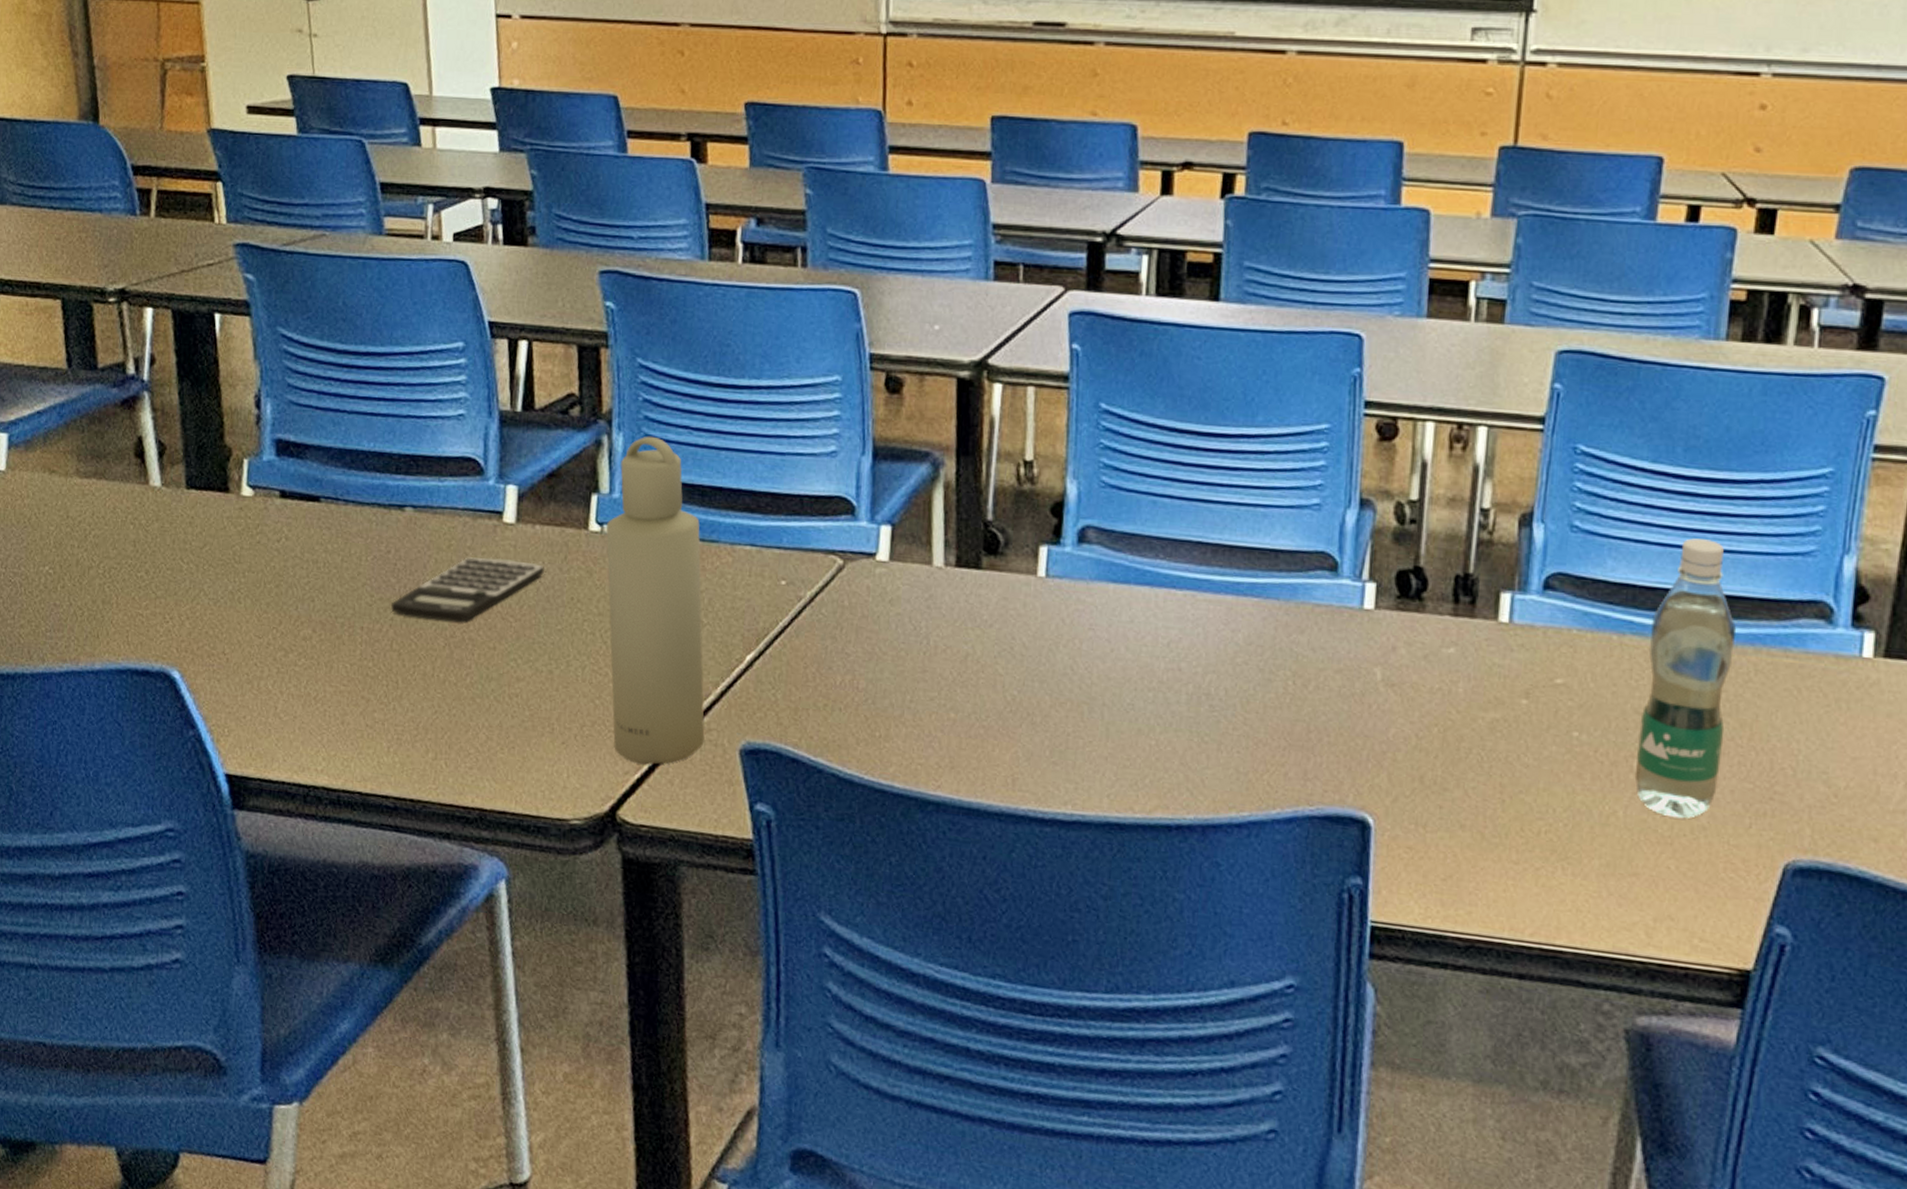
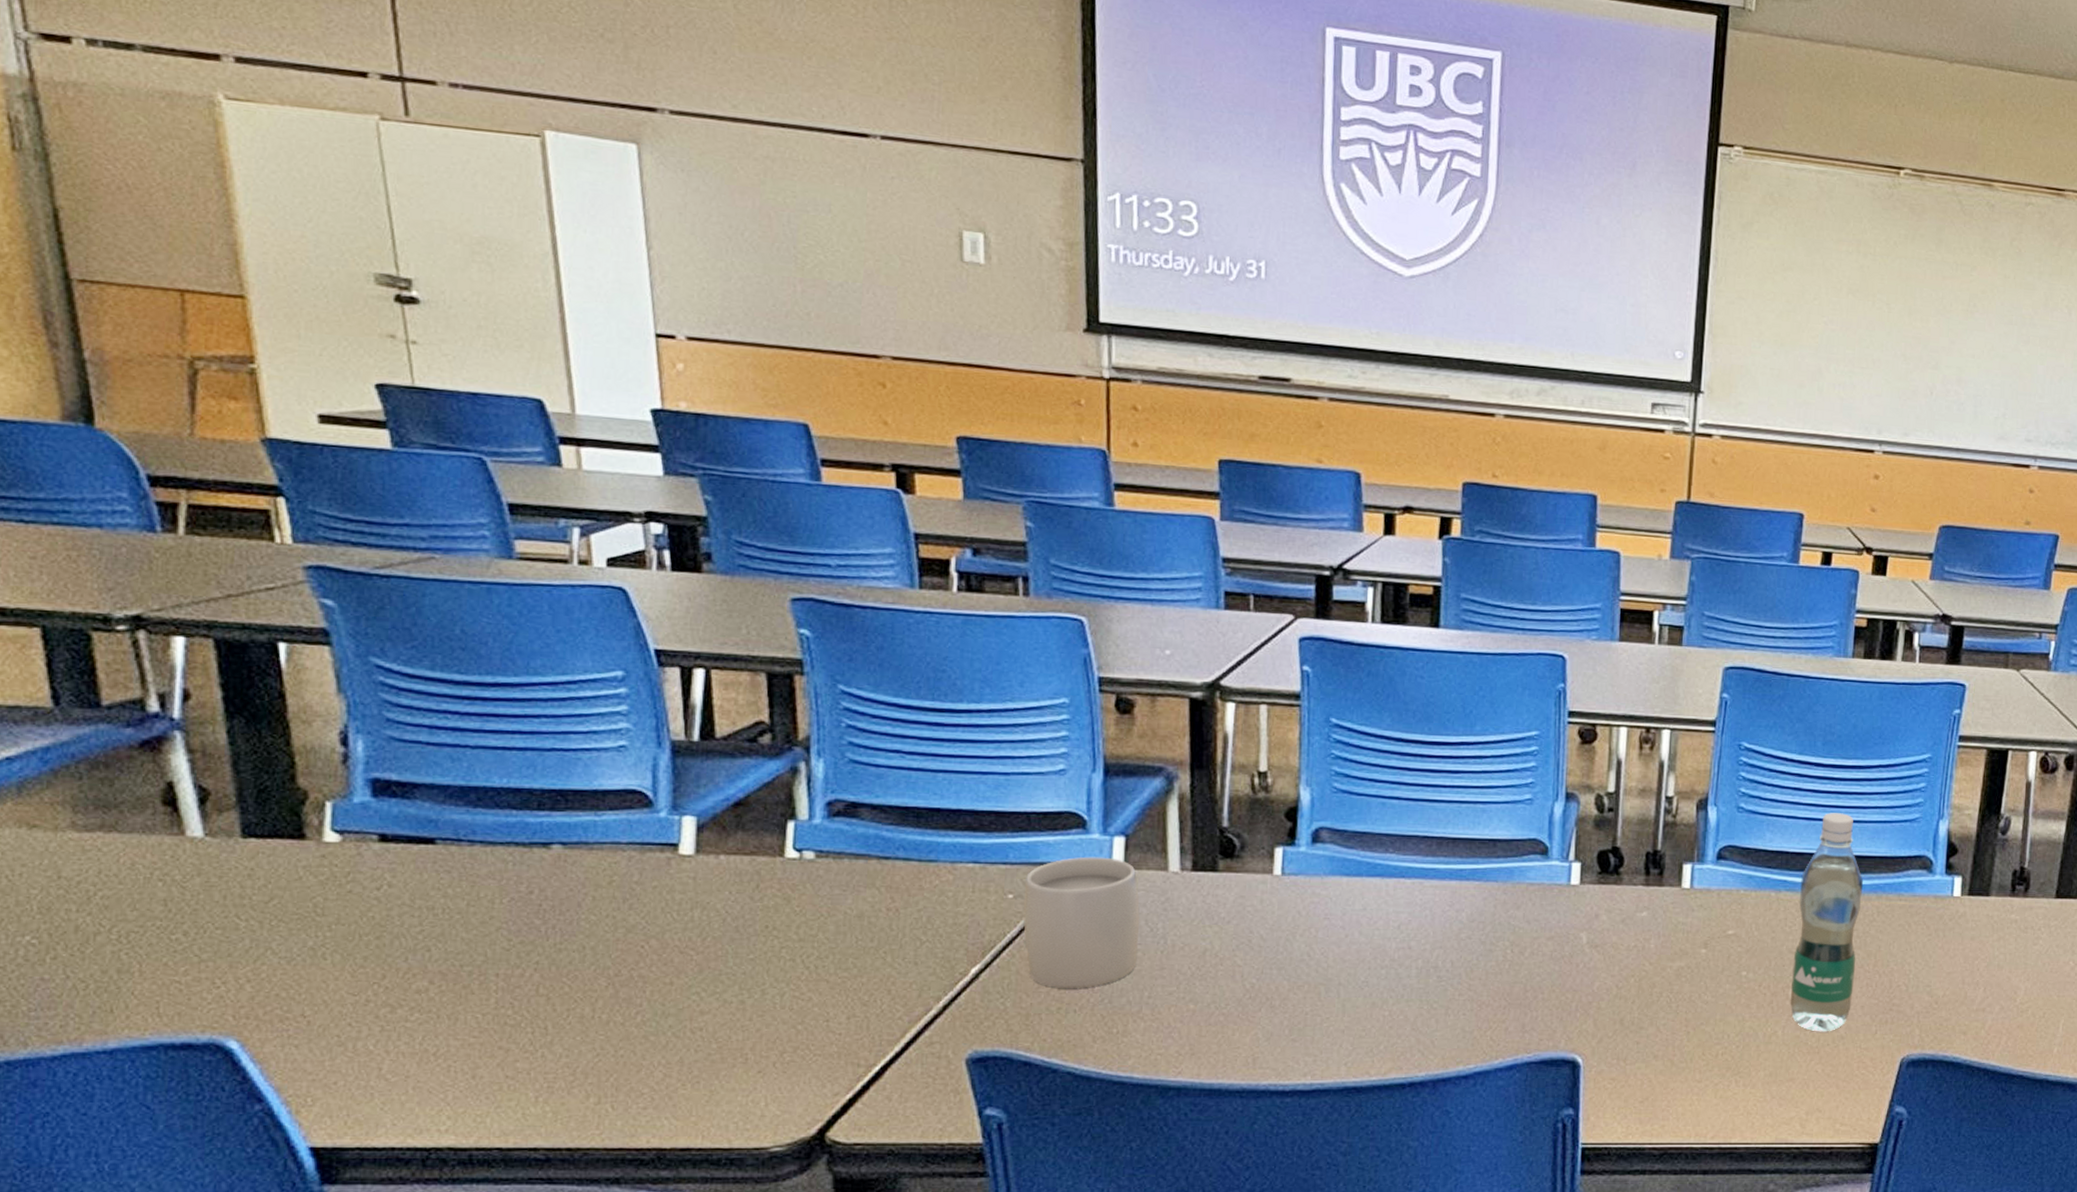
calculator: present [391,557,545,622] -> none [536,891,733,959]
bottle: present [606,436,705,765] -> none [805,761,926,1084]
mug: none [794,545,904,686] -> present [1023,856,1140,988]

